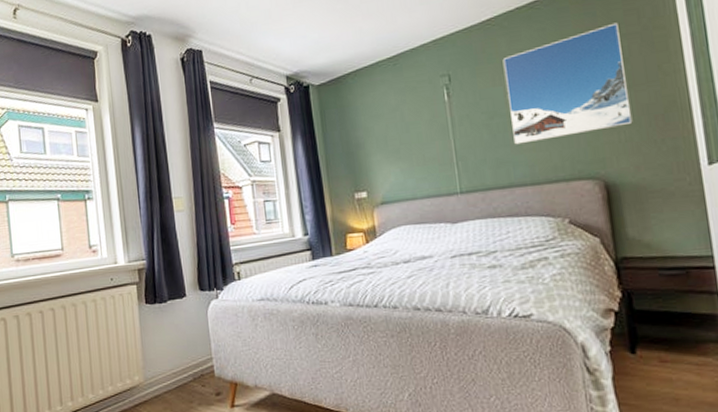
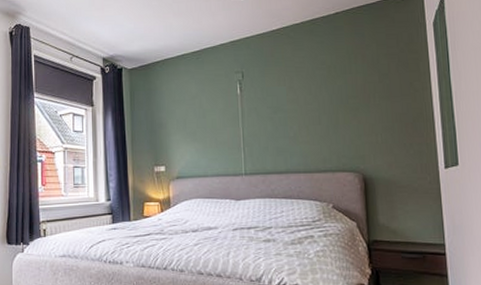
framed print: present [502,22,633,145] -> none [287,44,388,137]

